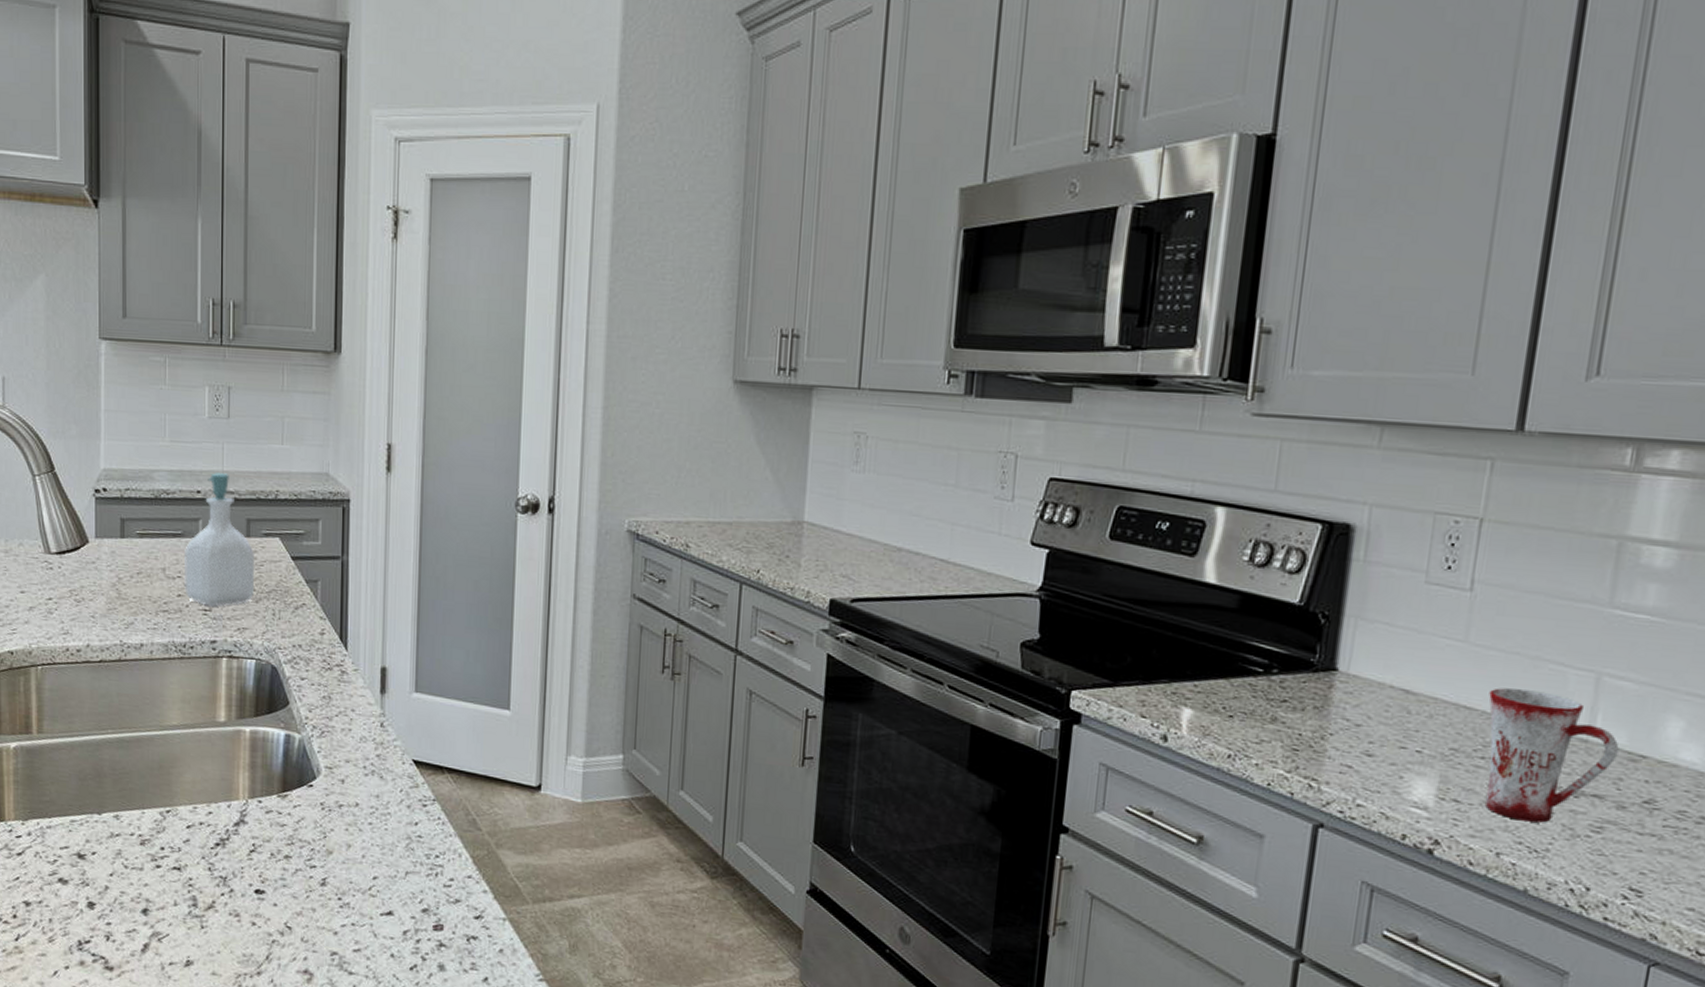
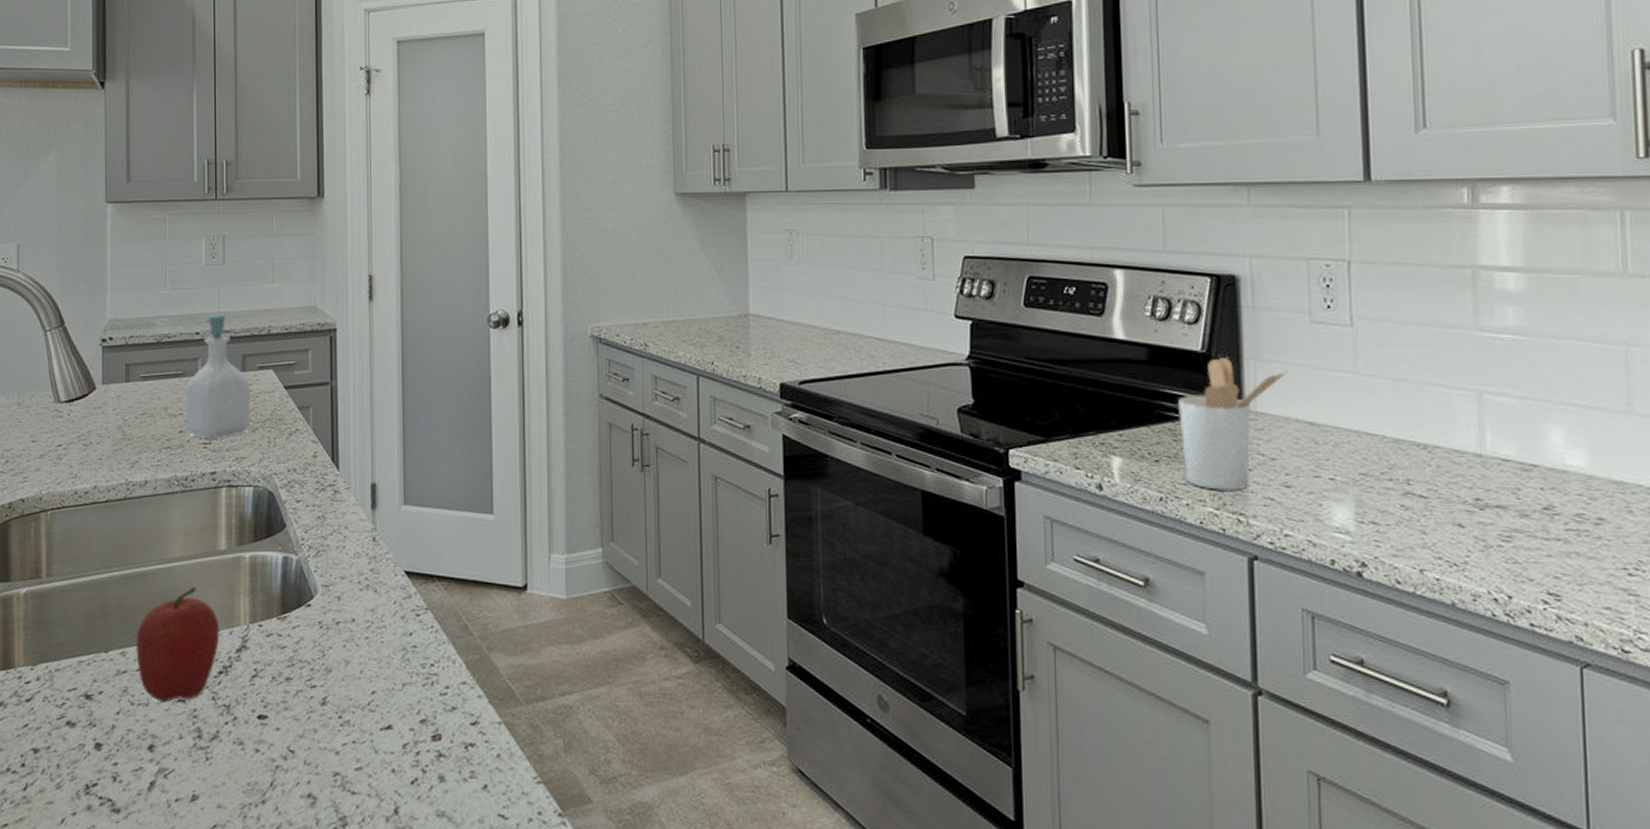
fruit: none [129,755,217,869] -> present [135,586,220,702]
utensil holder: none [1259,613,1391,755] -> present [1177,358,1288,491]
mug: present [1485,687,1619,823] -> none [1385,411,1511,537]

